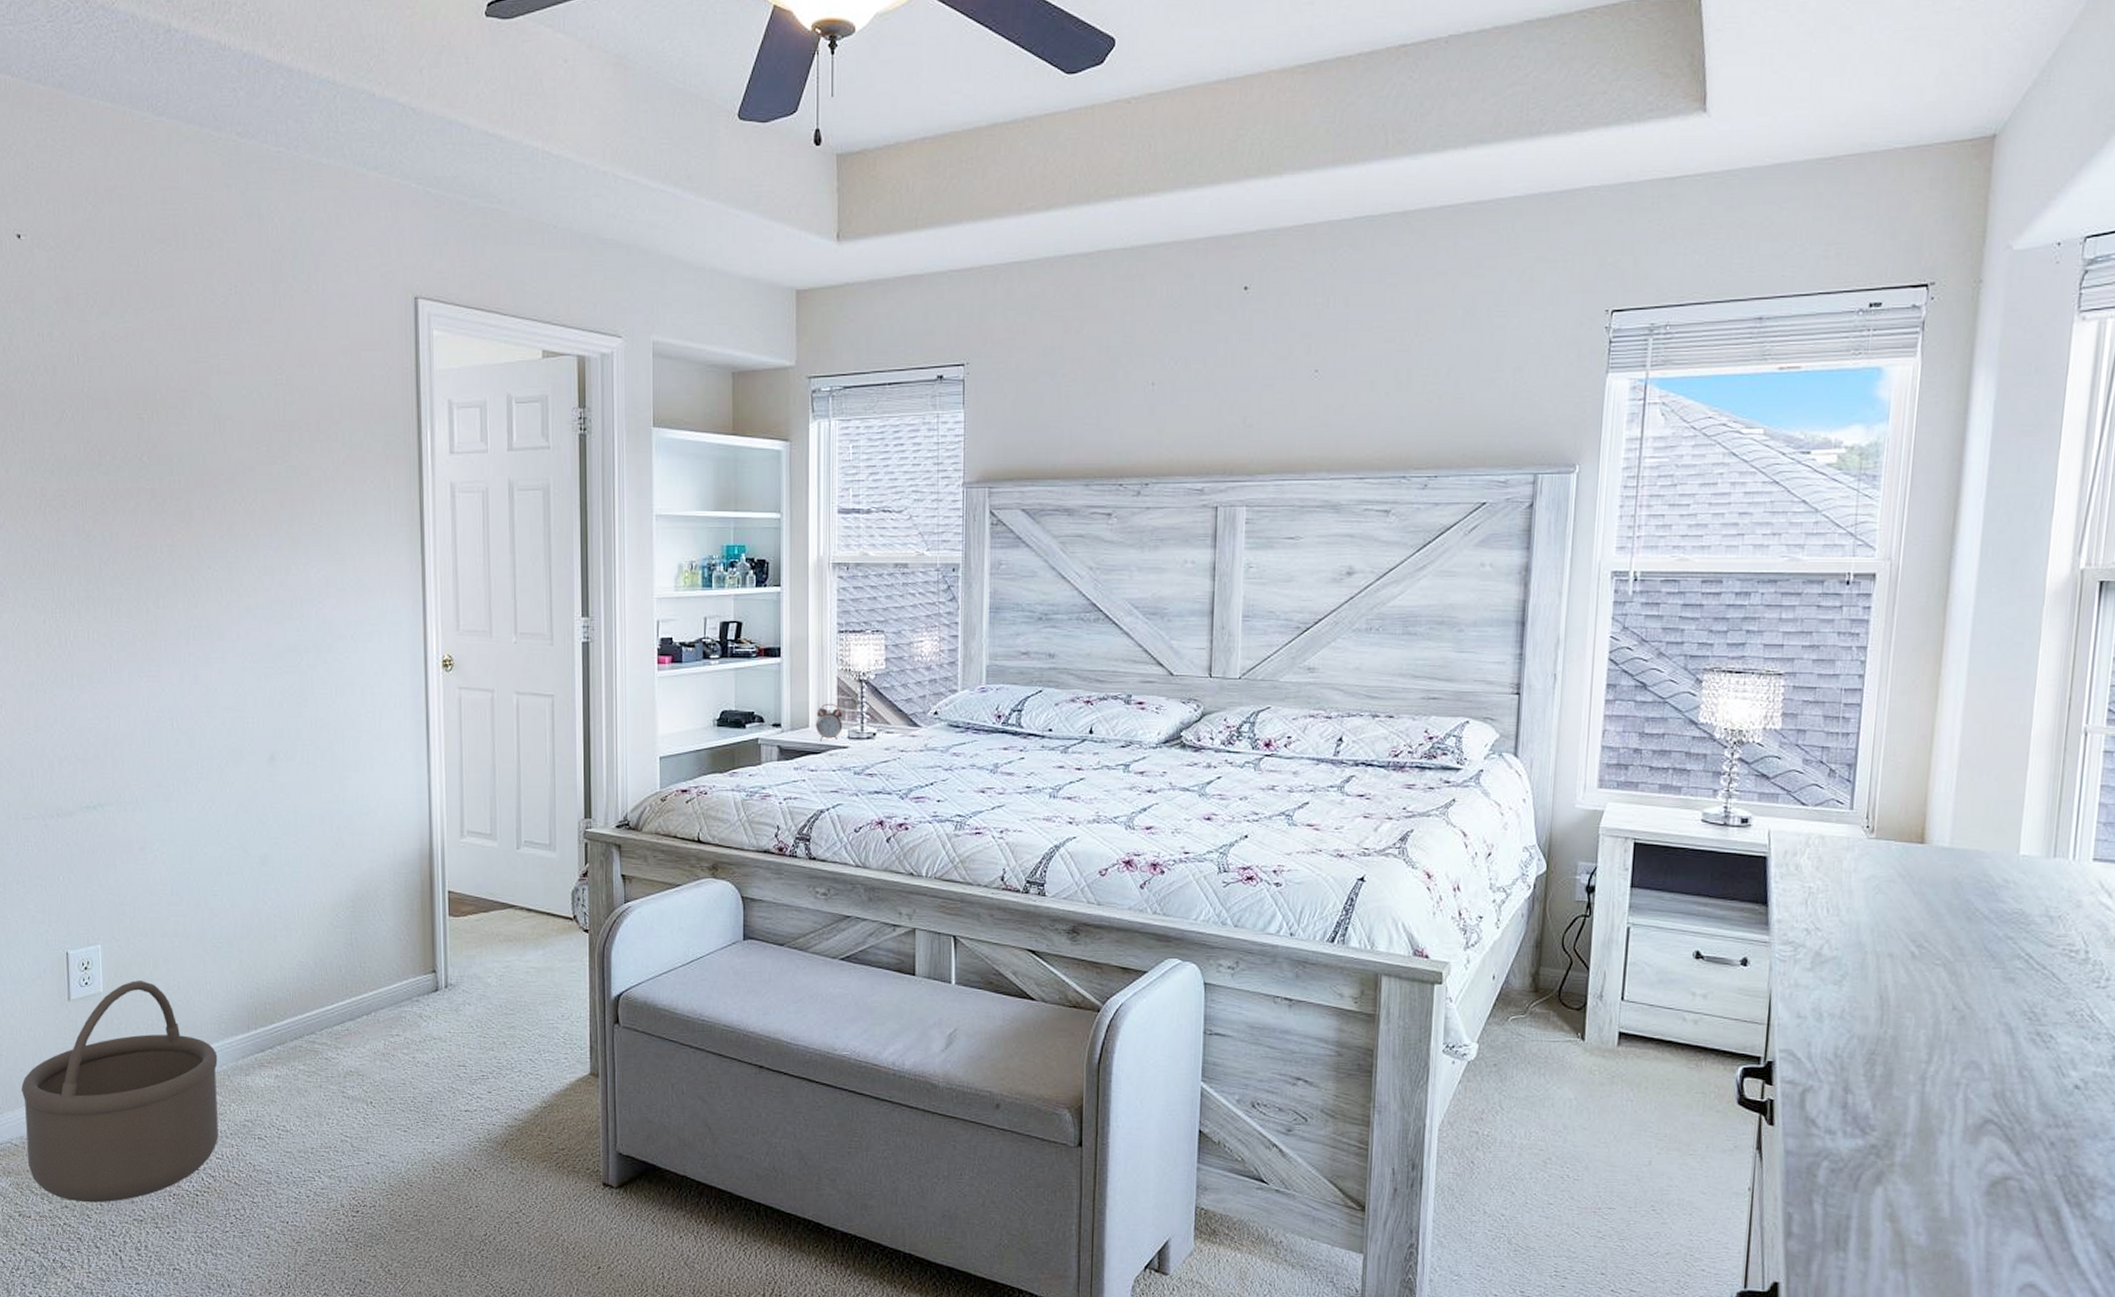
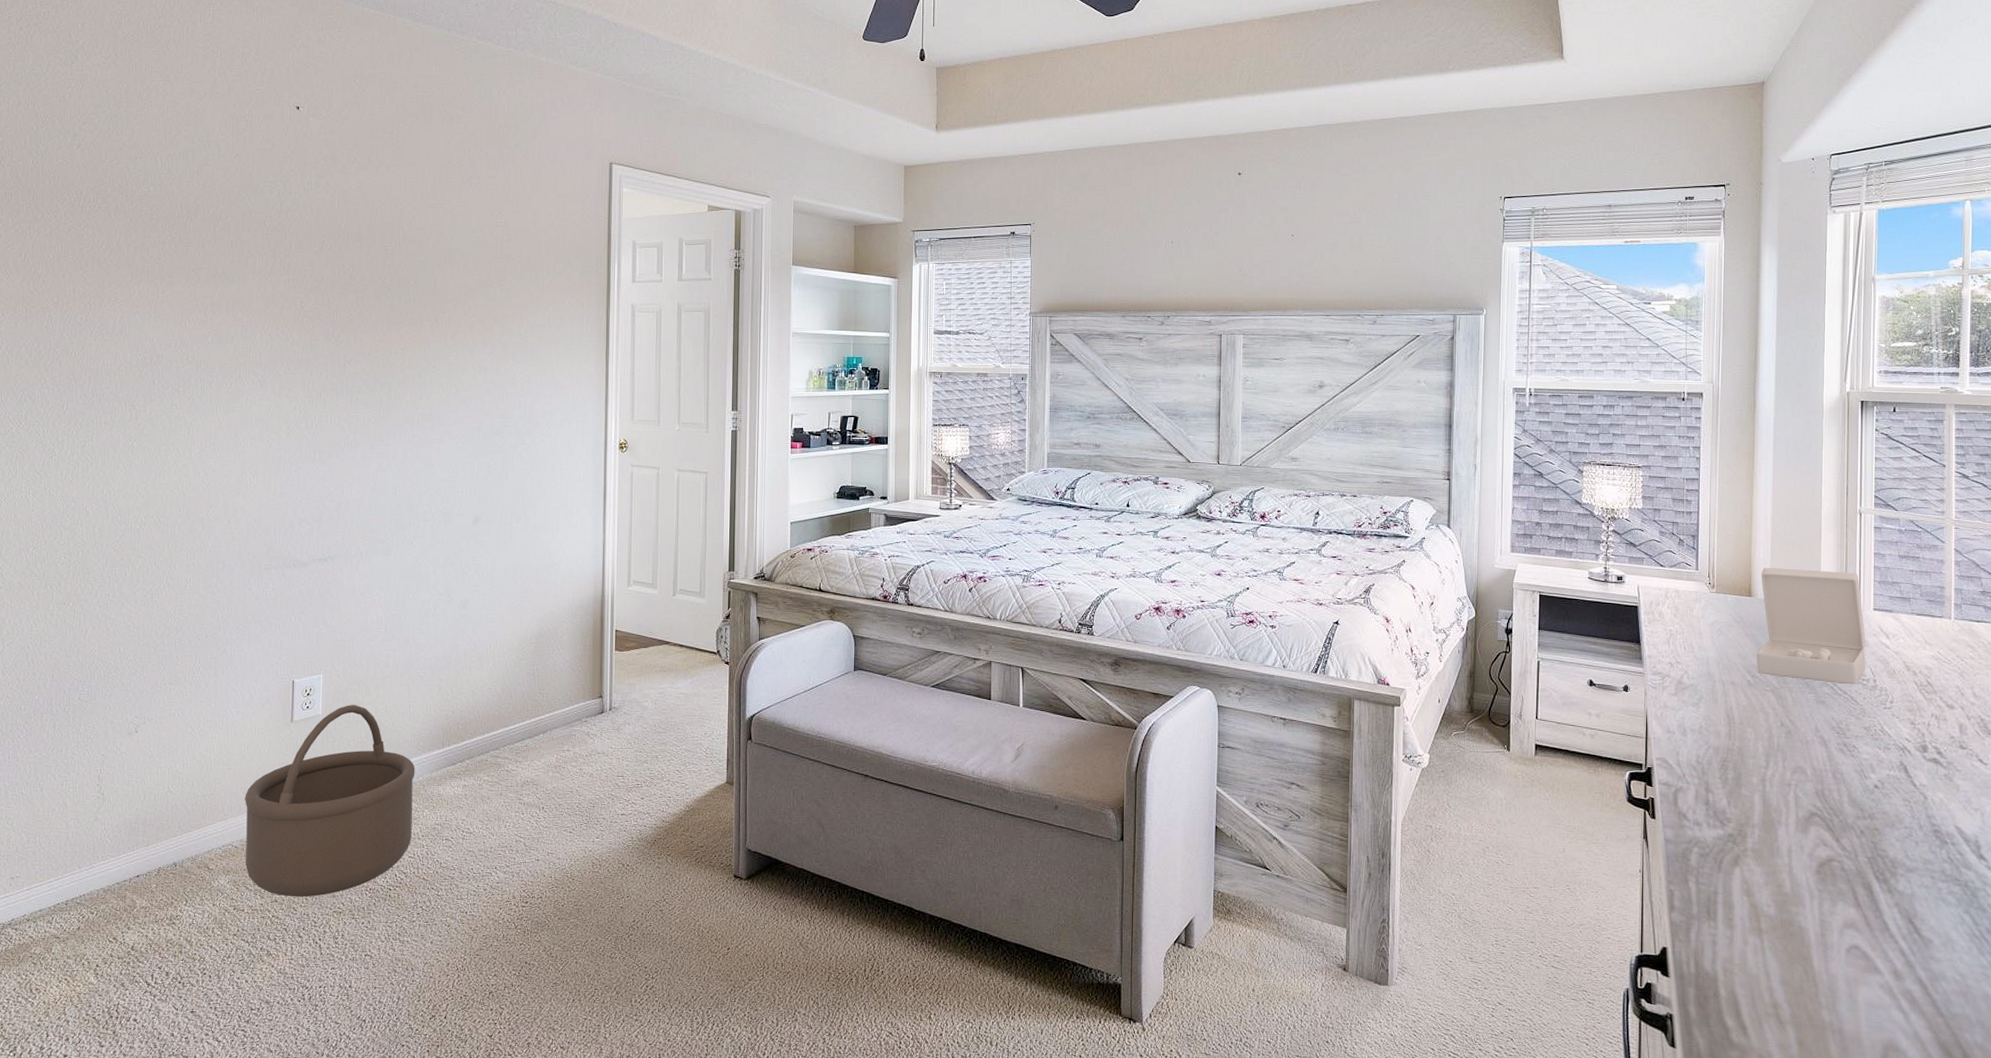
alarm clock: present [816,703,843,740] -> none [915,481,936,510]
jewelry box: none [1925,806,2079,957] -> present [1756,568,1866,685]

